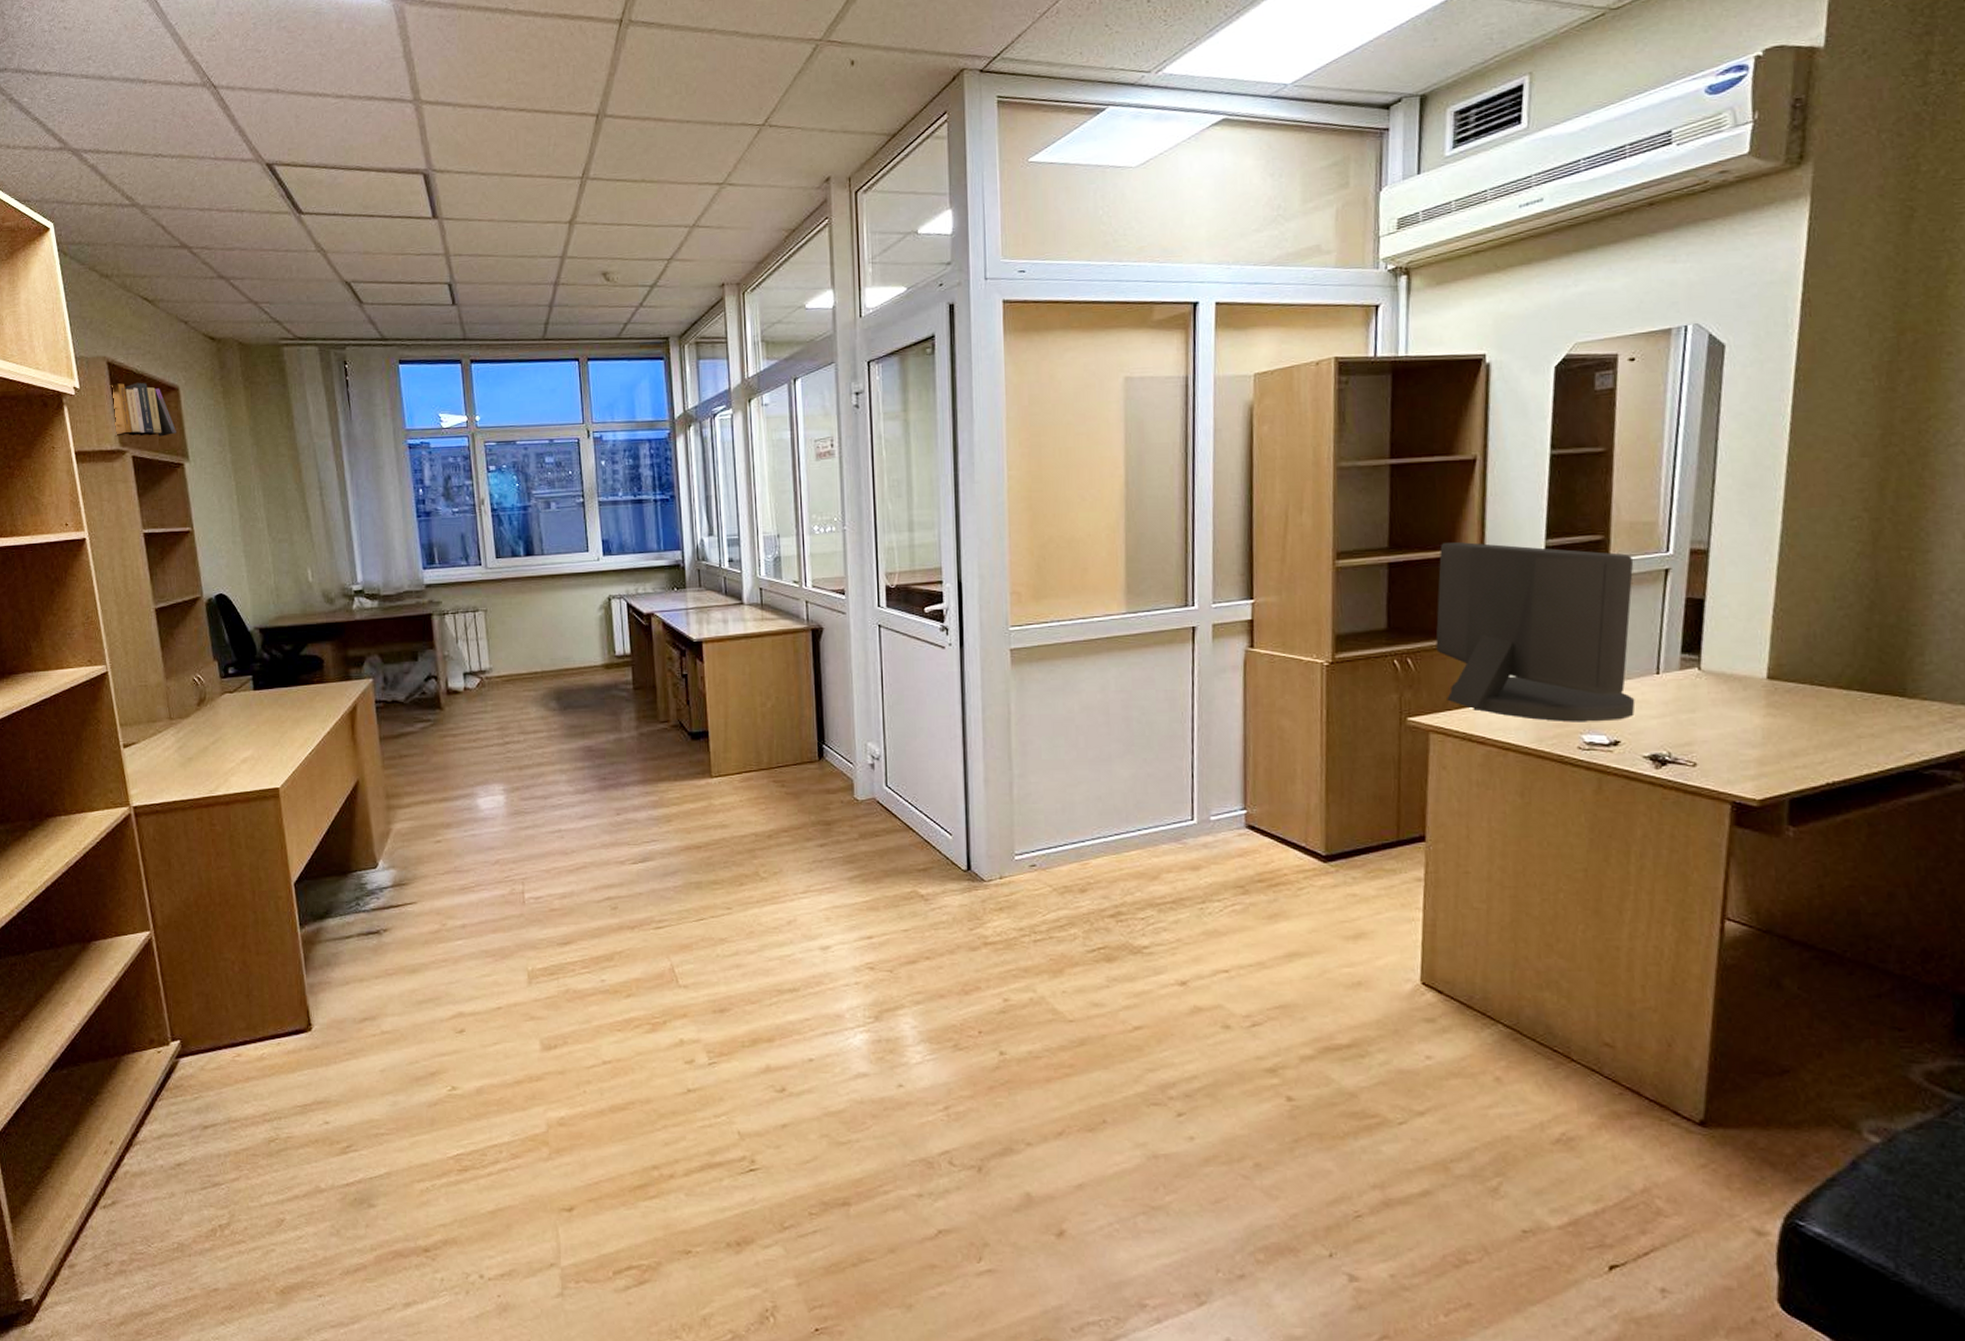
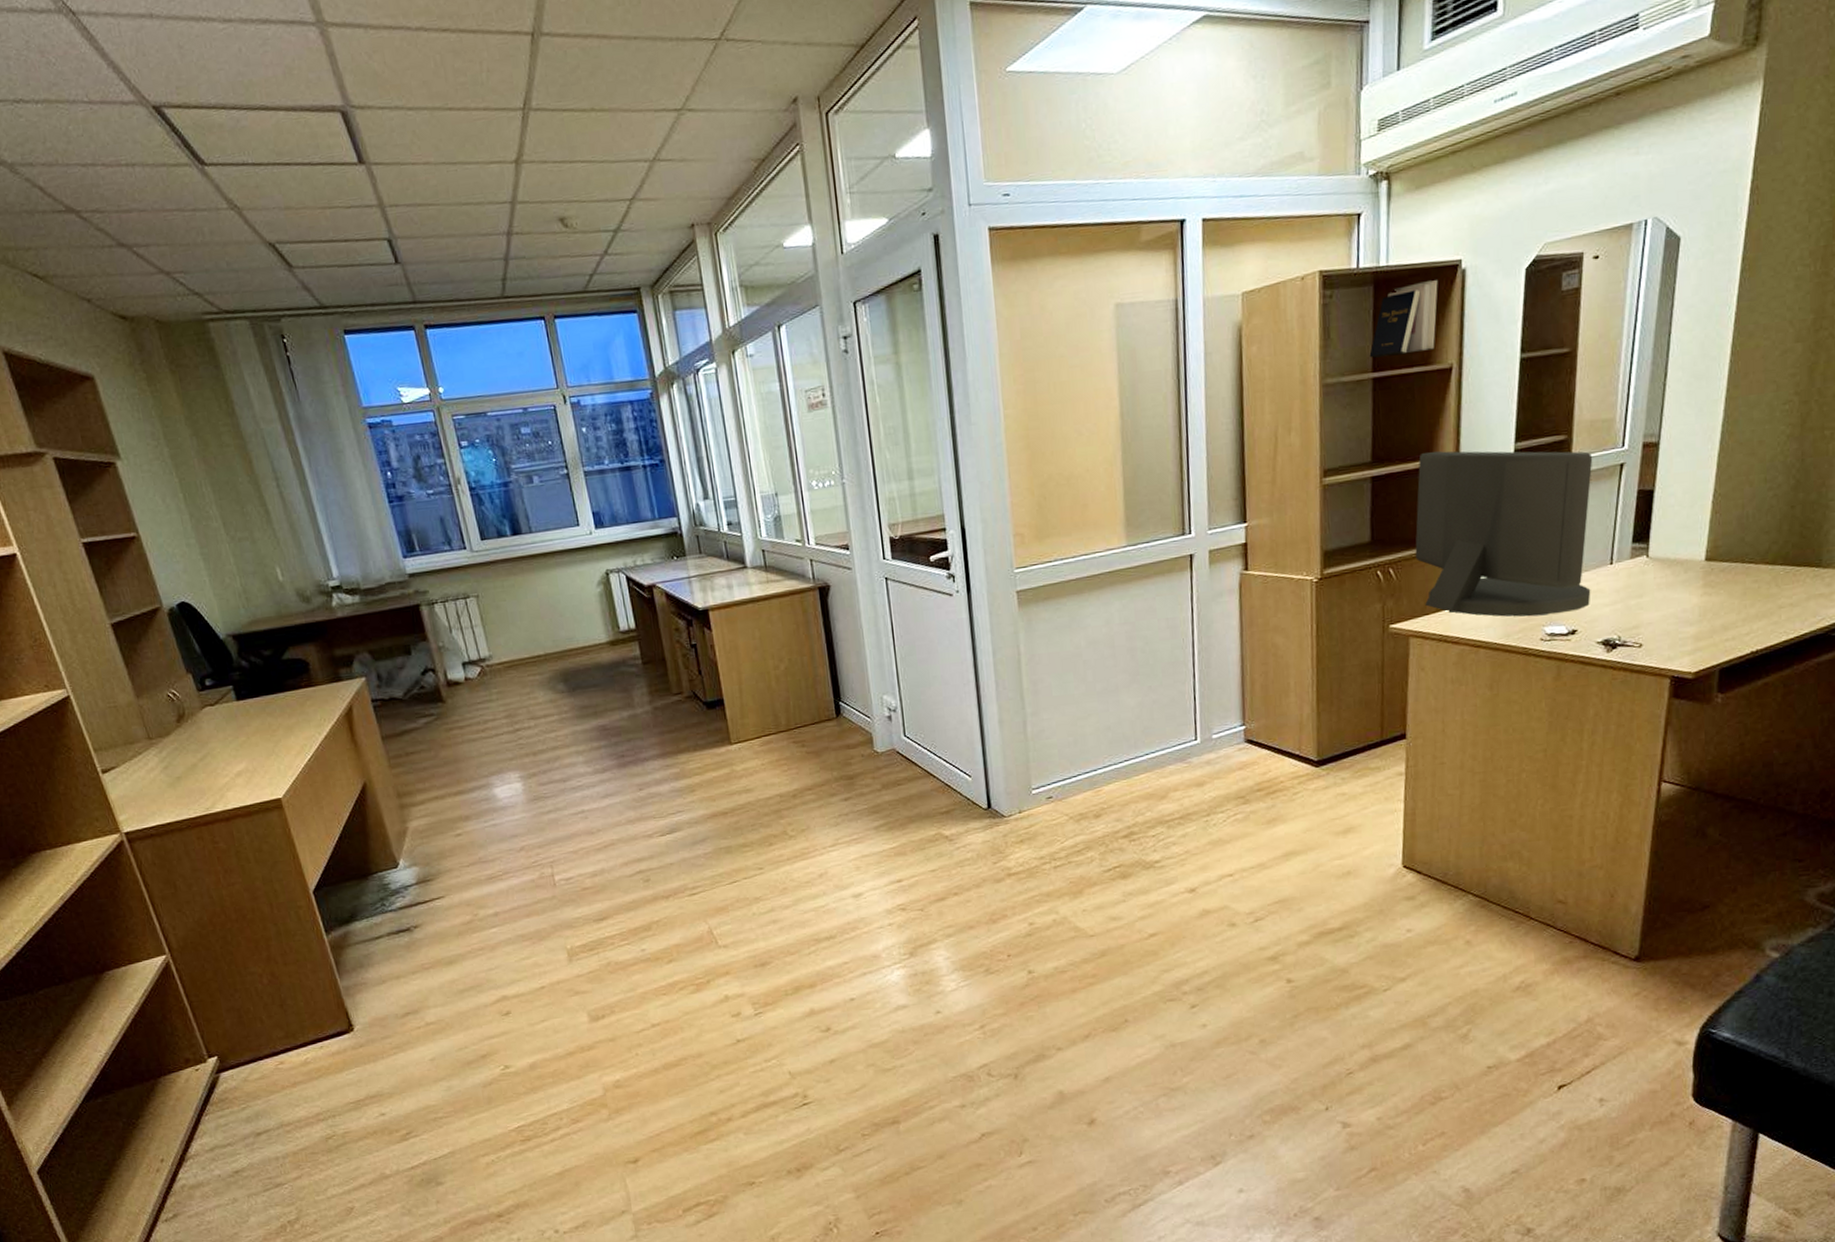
books: present [111,382,177,437] -> none [12,373,101,437]
books: none [1387,372,1461,445] -> present [1369,279,1438,358]

